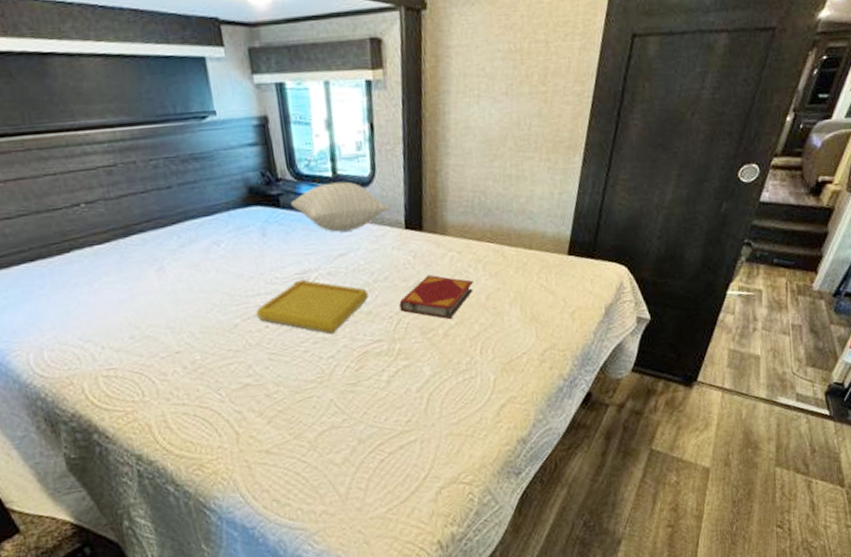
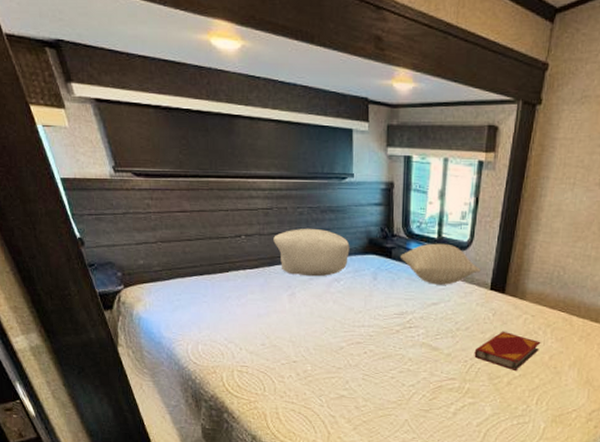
pillow: none [124,183,227,244] -> present [273,228,350,277]
serving tray: present [256,279,370,334] -> none [358,319,451,367]

